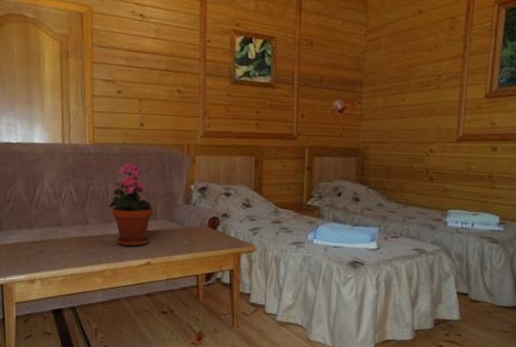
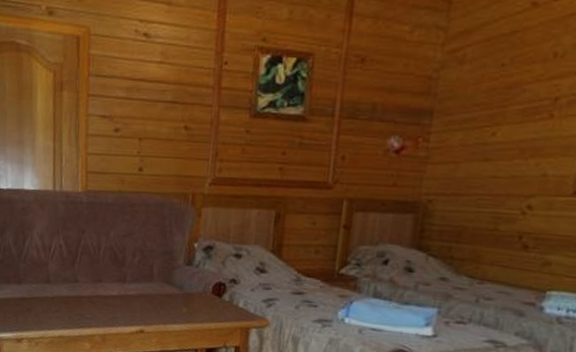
potted plant: present [108,162,154,247] -> none [100,213,150,312]

